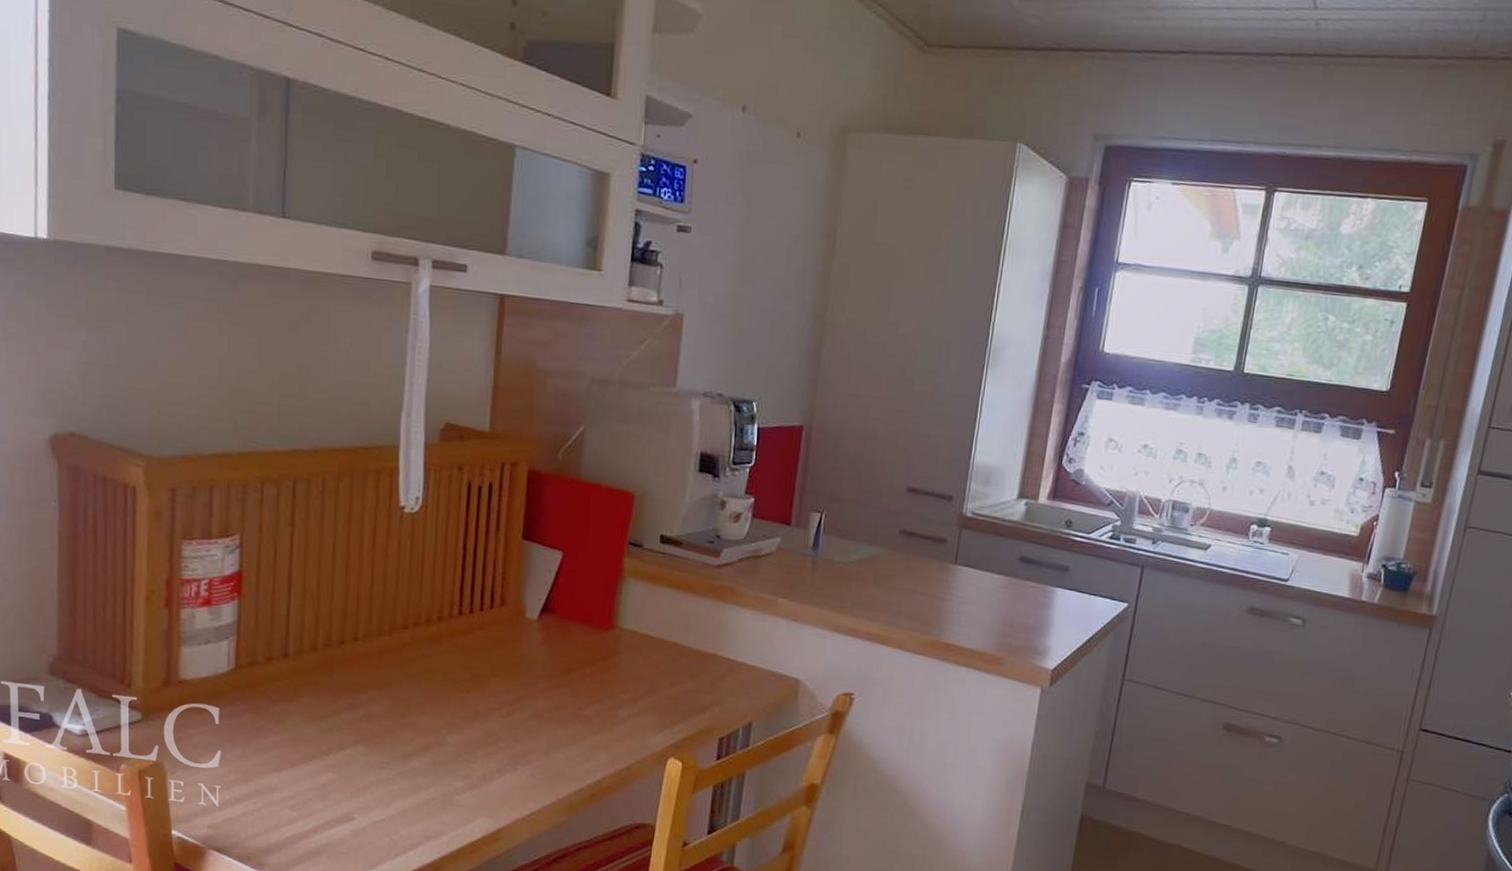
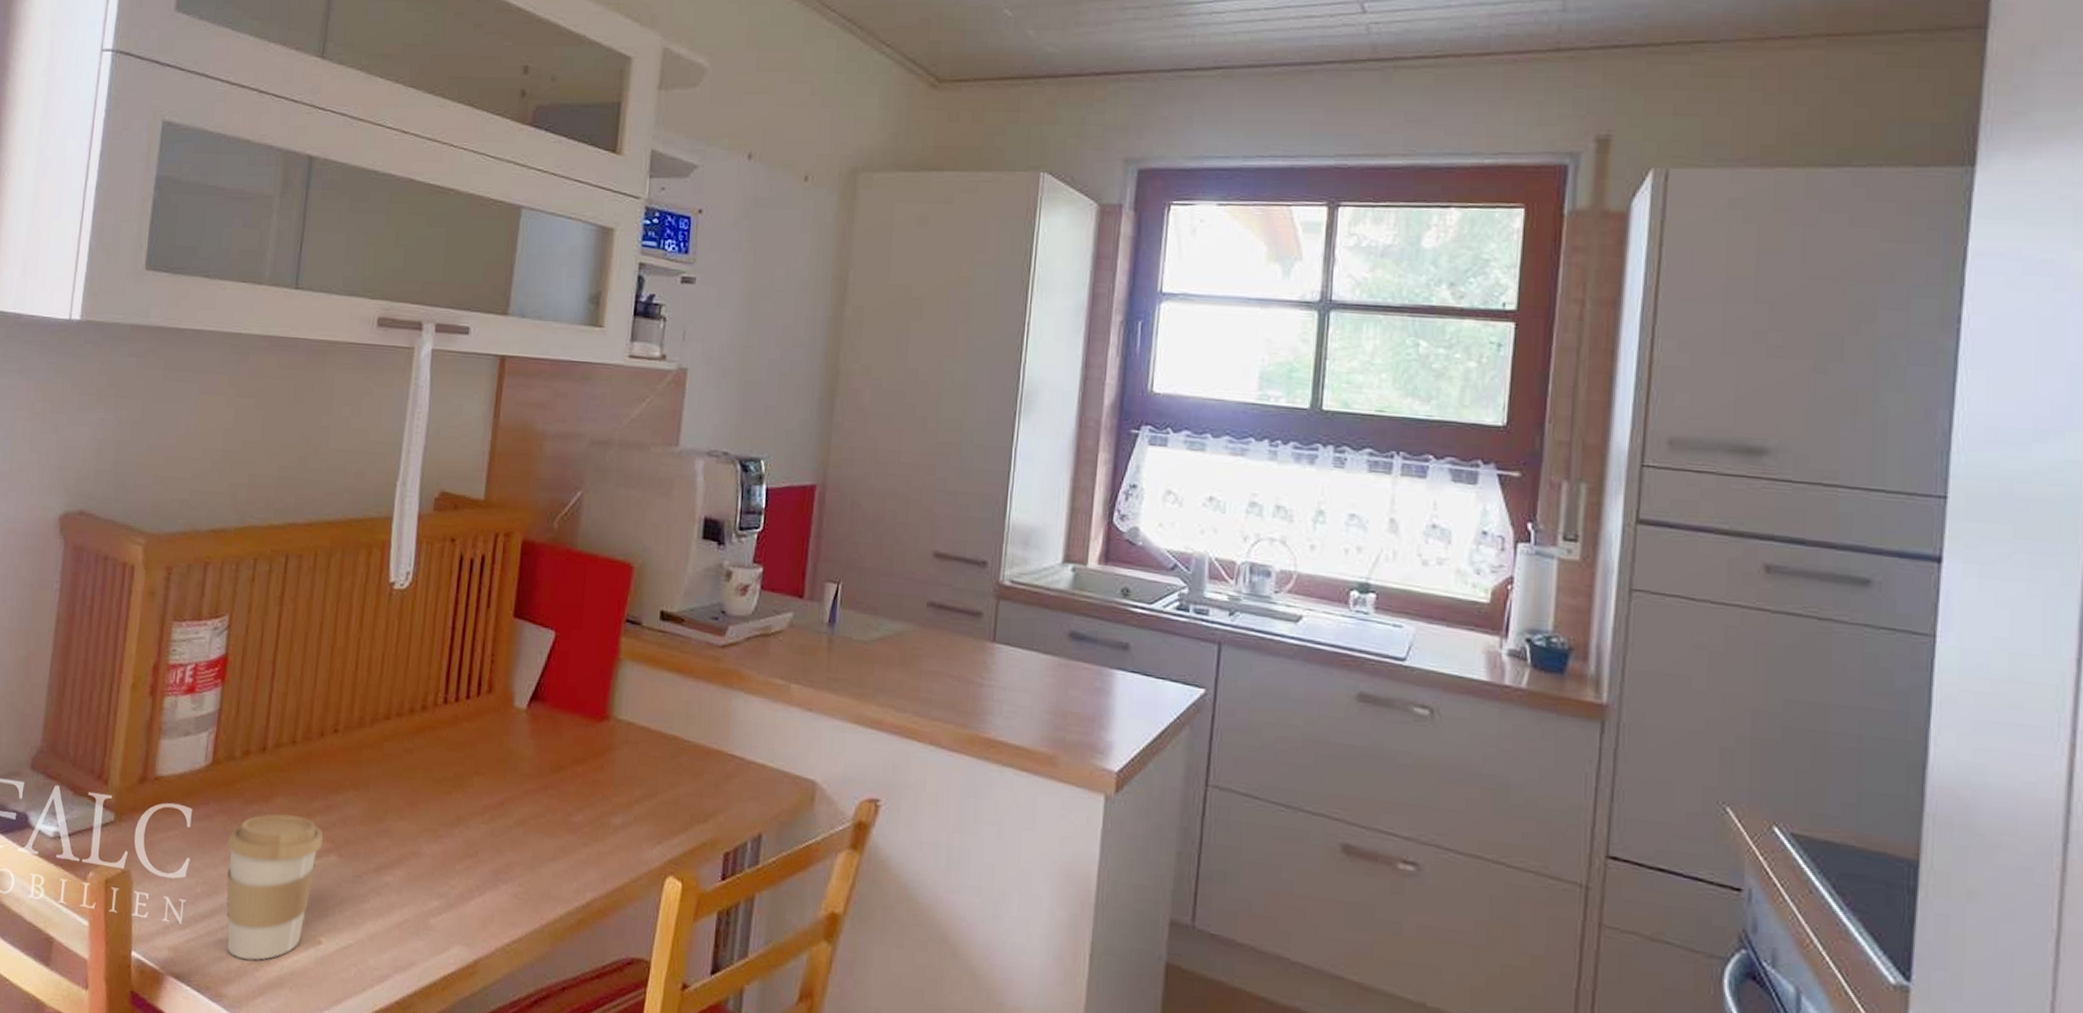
coffee cup: none [256,711,350,835] -> present [225,813,323,961]

